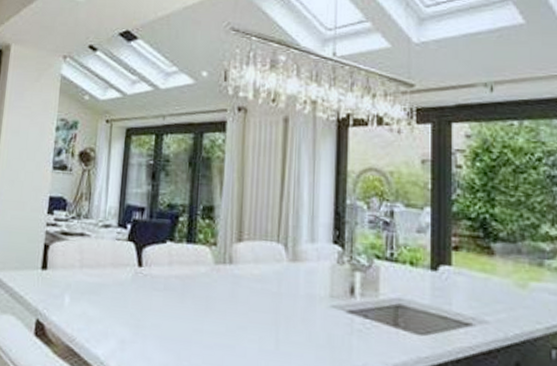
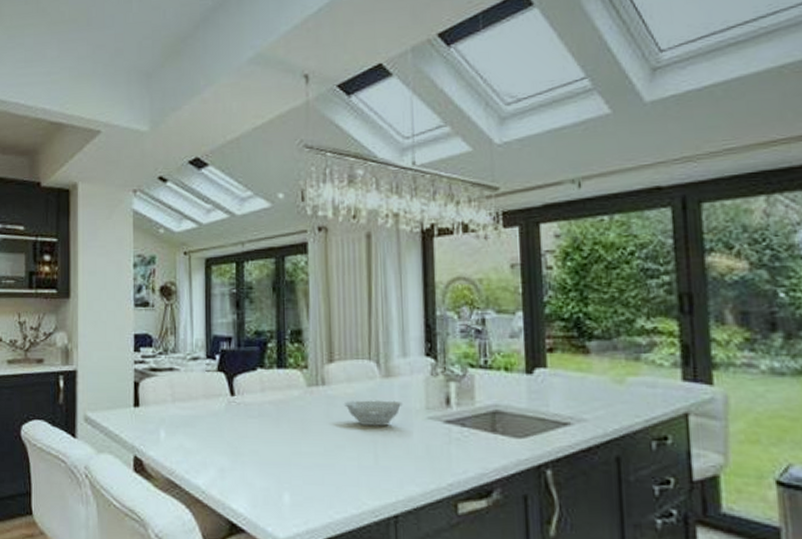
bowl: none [248,282,308,311] -> present [343,400,404,426]

